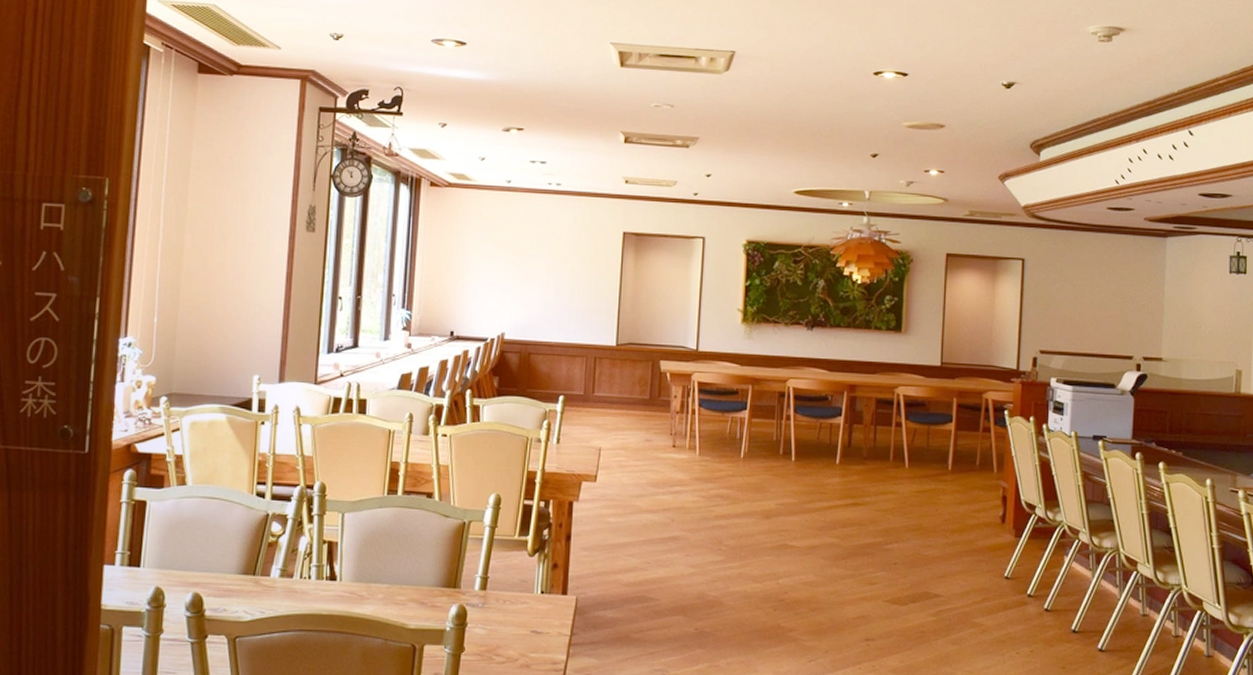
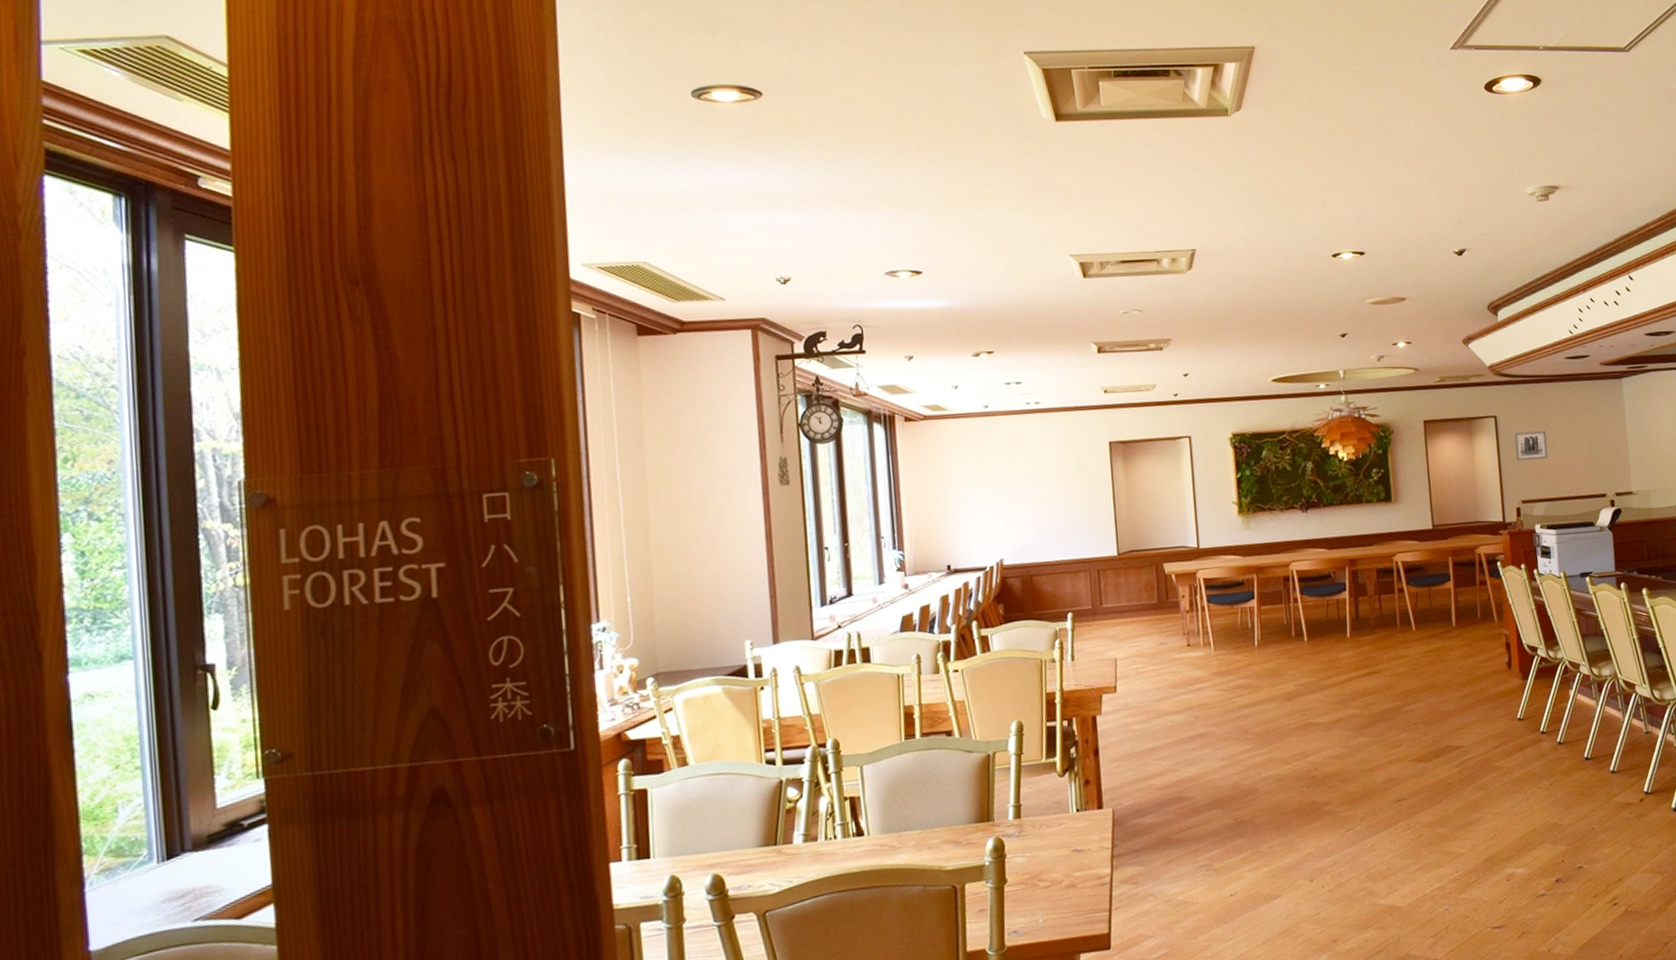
wall art: none [1039,278,1077,311] -> present [1514,430,1549,462]

